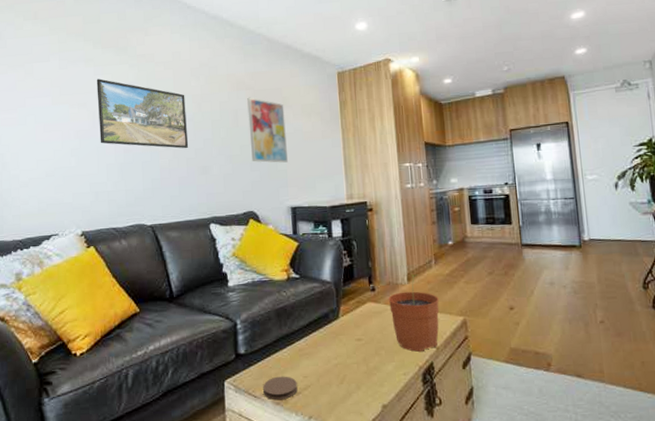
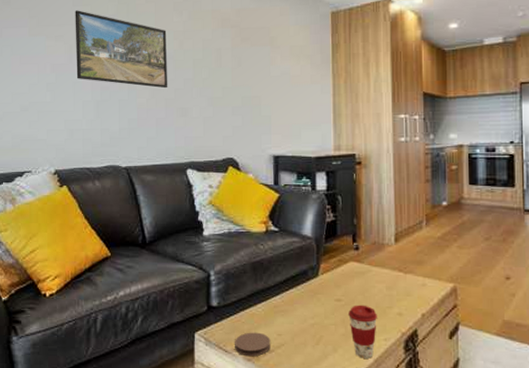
wall art: present [247,97,288,163] -> none [232,35,272,108]
coffee cup: none [369,342,396,394] -> present [348,304,377,358]
plant pot: present [388,274,440,352] -> none [372,235,428,317]

